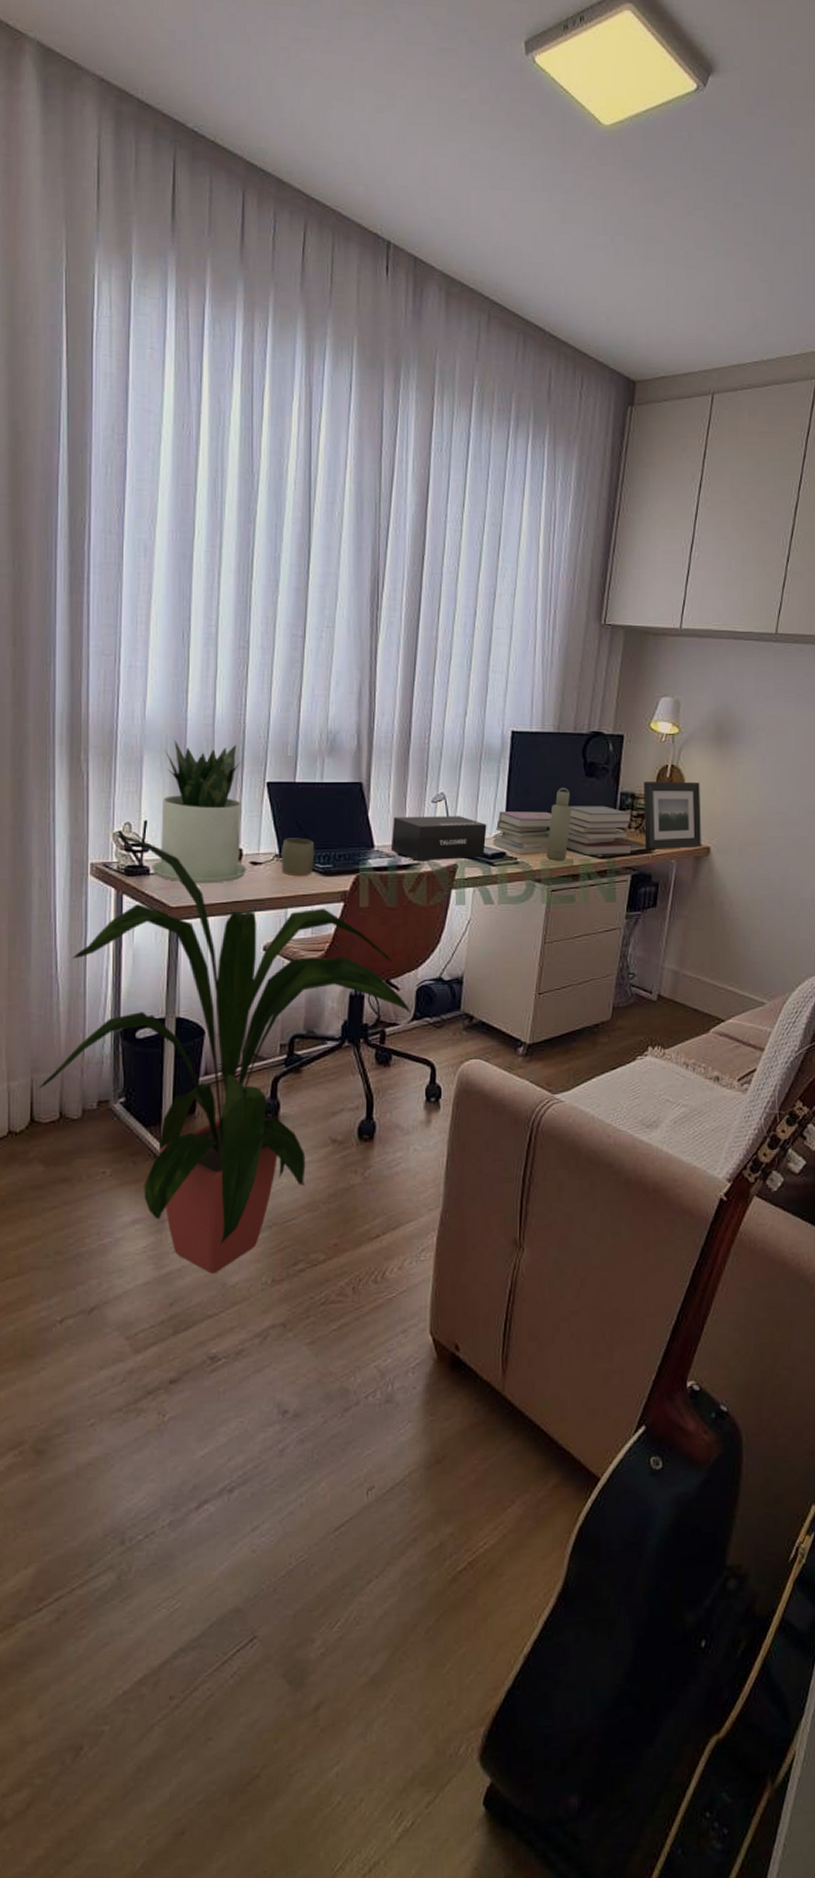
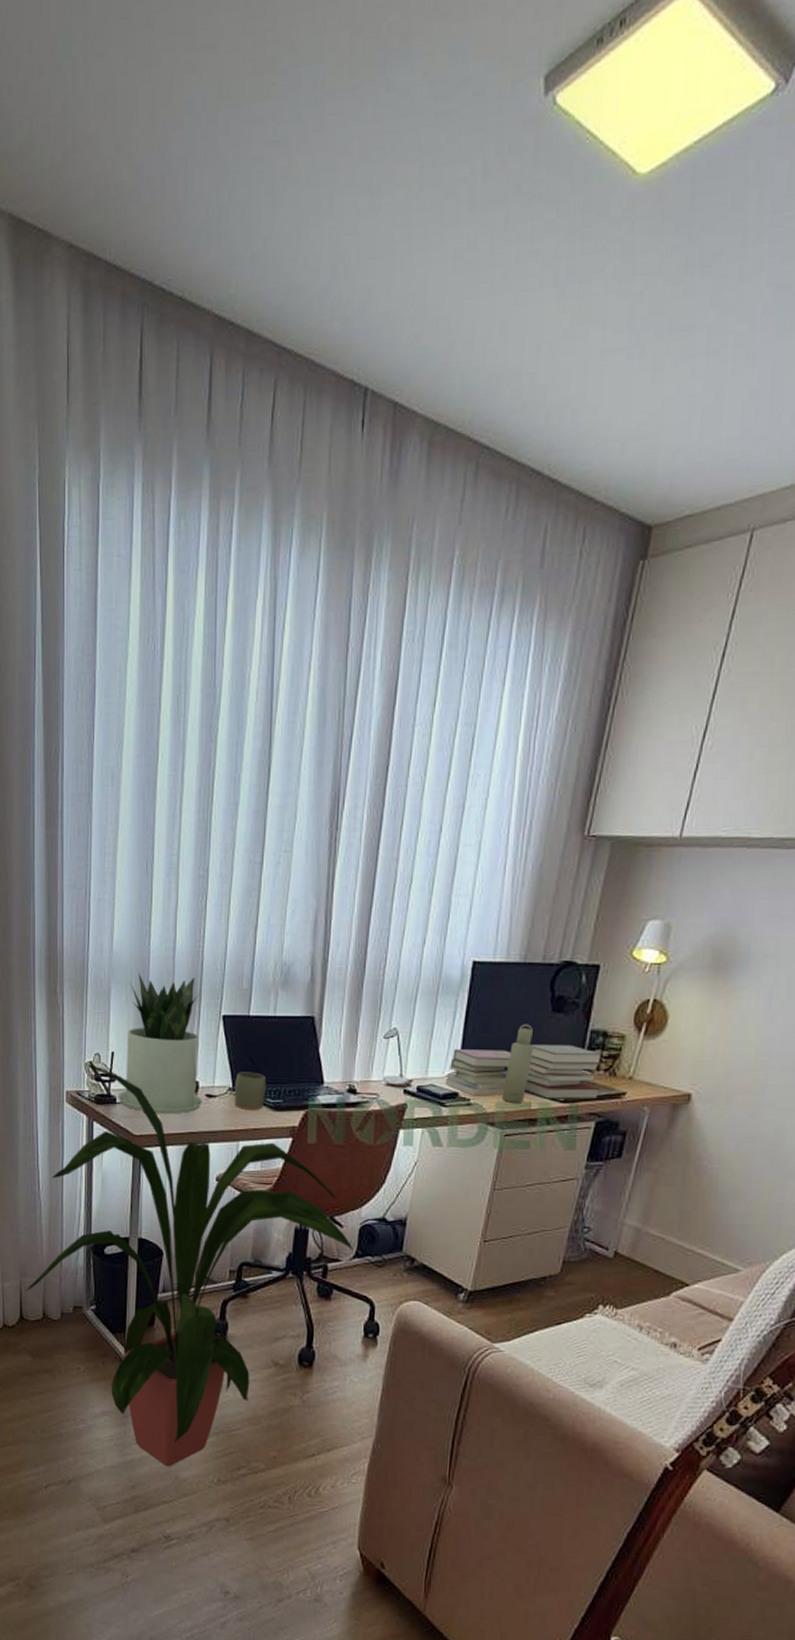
box: present [390,816,487,862] -> none [340,1052,440,1100]
picture frame: present [643,781,701,850] -> none [614,1018,686,1095]

